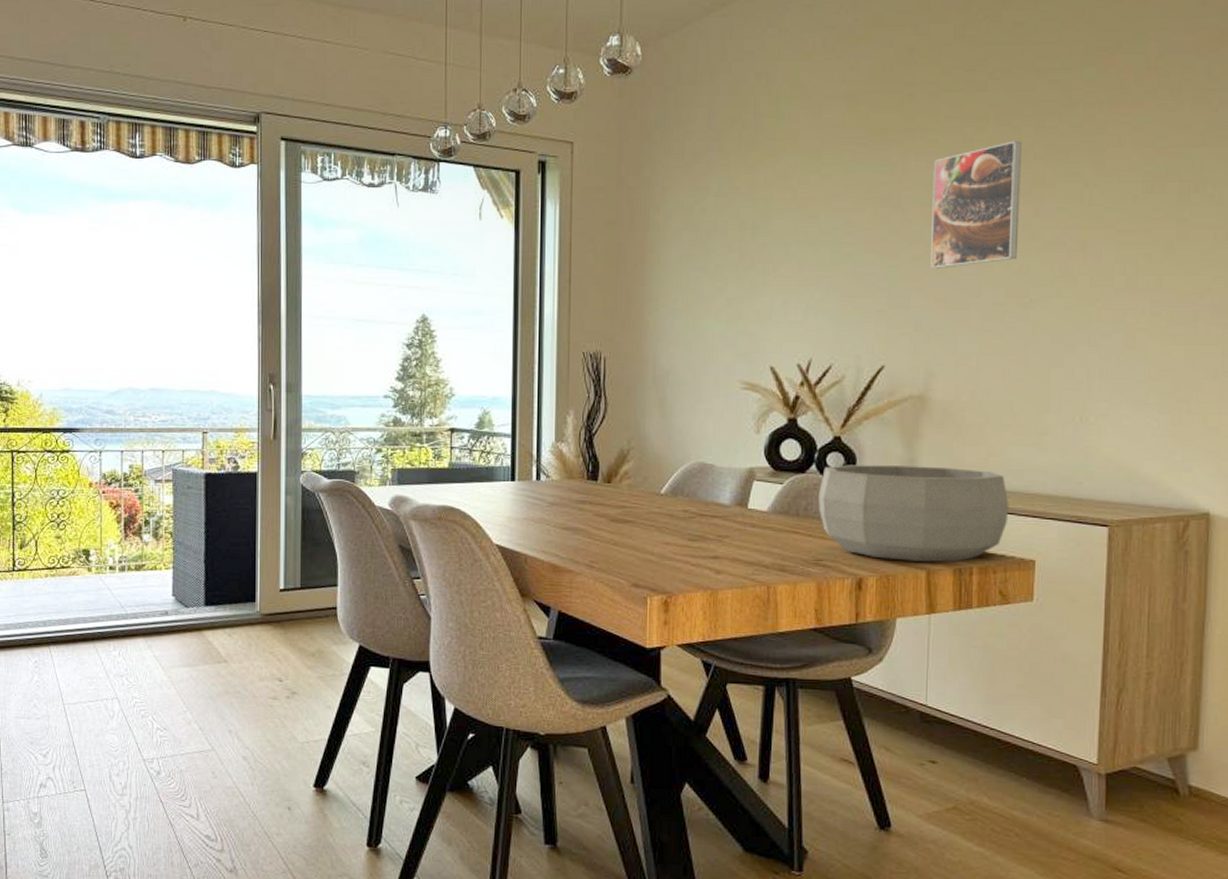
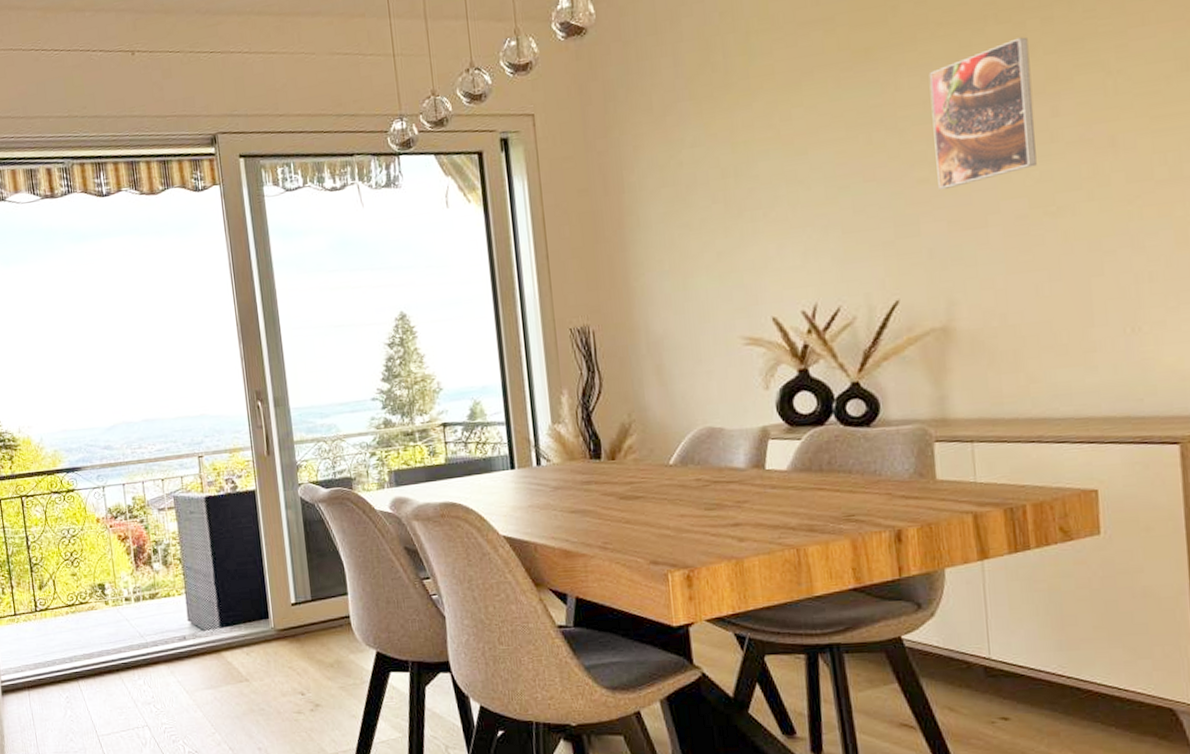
decorative bowl: present [818,465,1009,562] -> none [841,399,1061,507]

